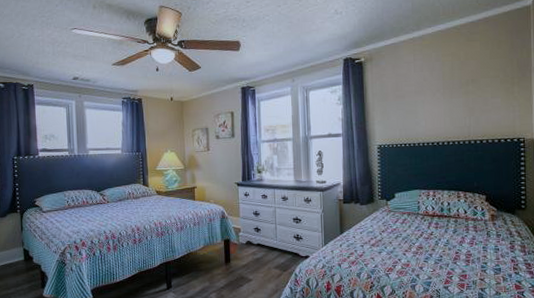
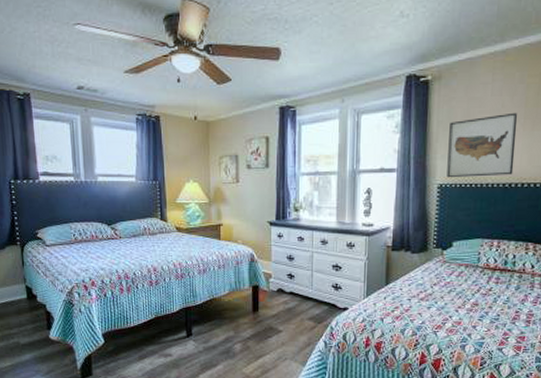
wall art: none [383,84,440,140] -> present [447,112,518,178]

